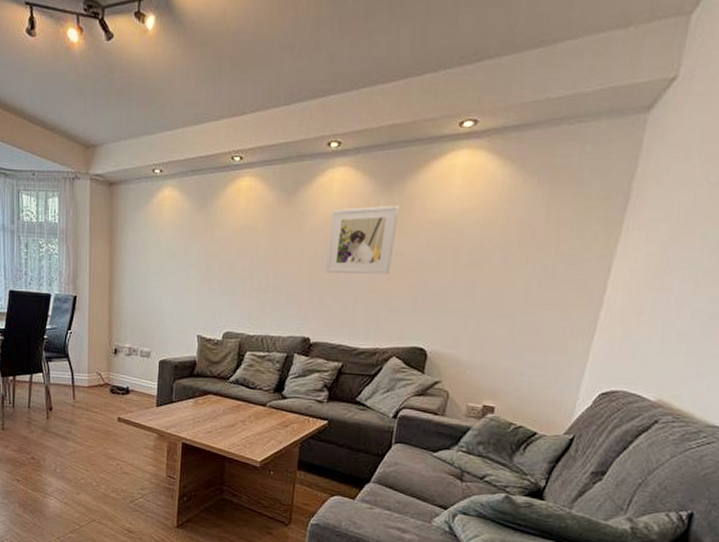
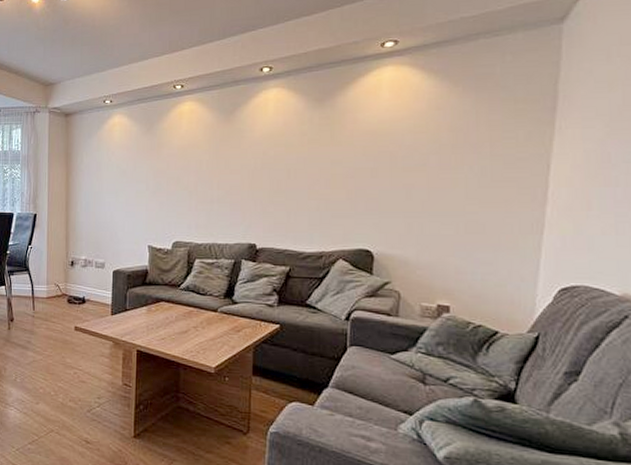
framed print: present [326,205,399,274] -> none [267,118,332,183]

